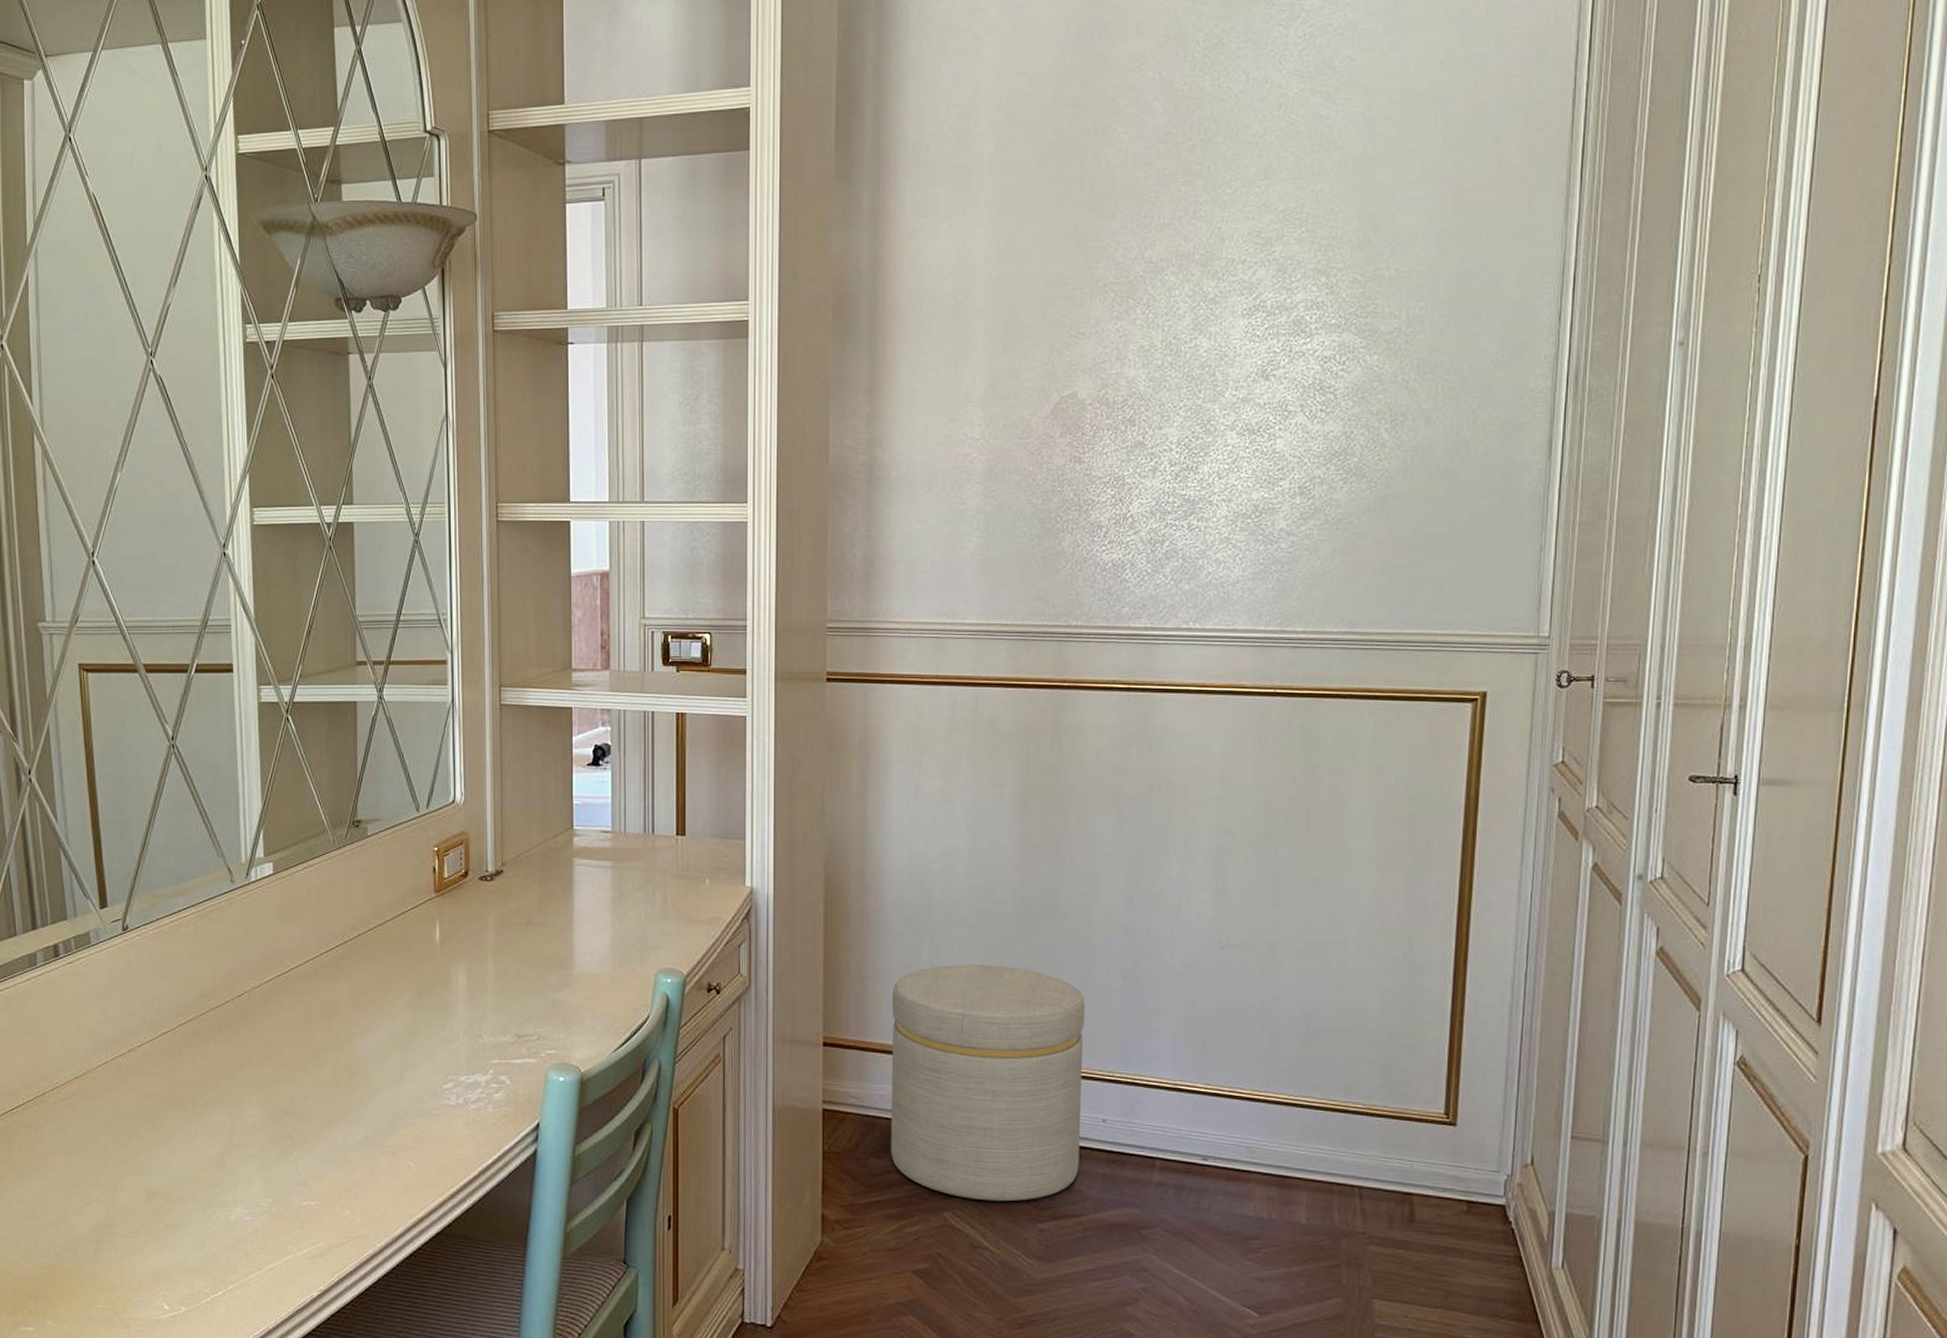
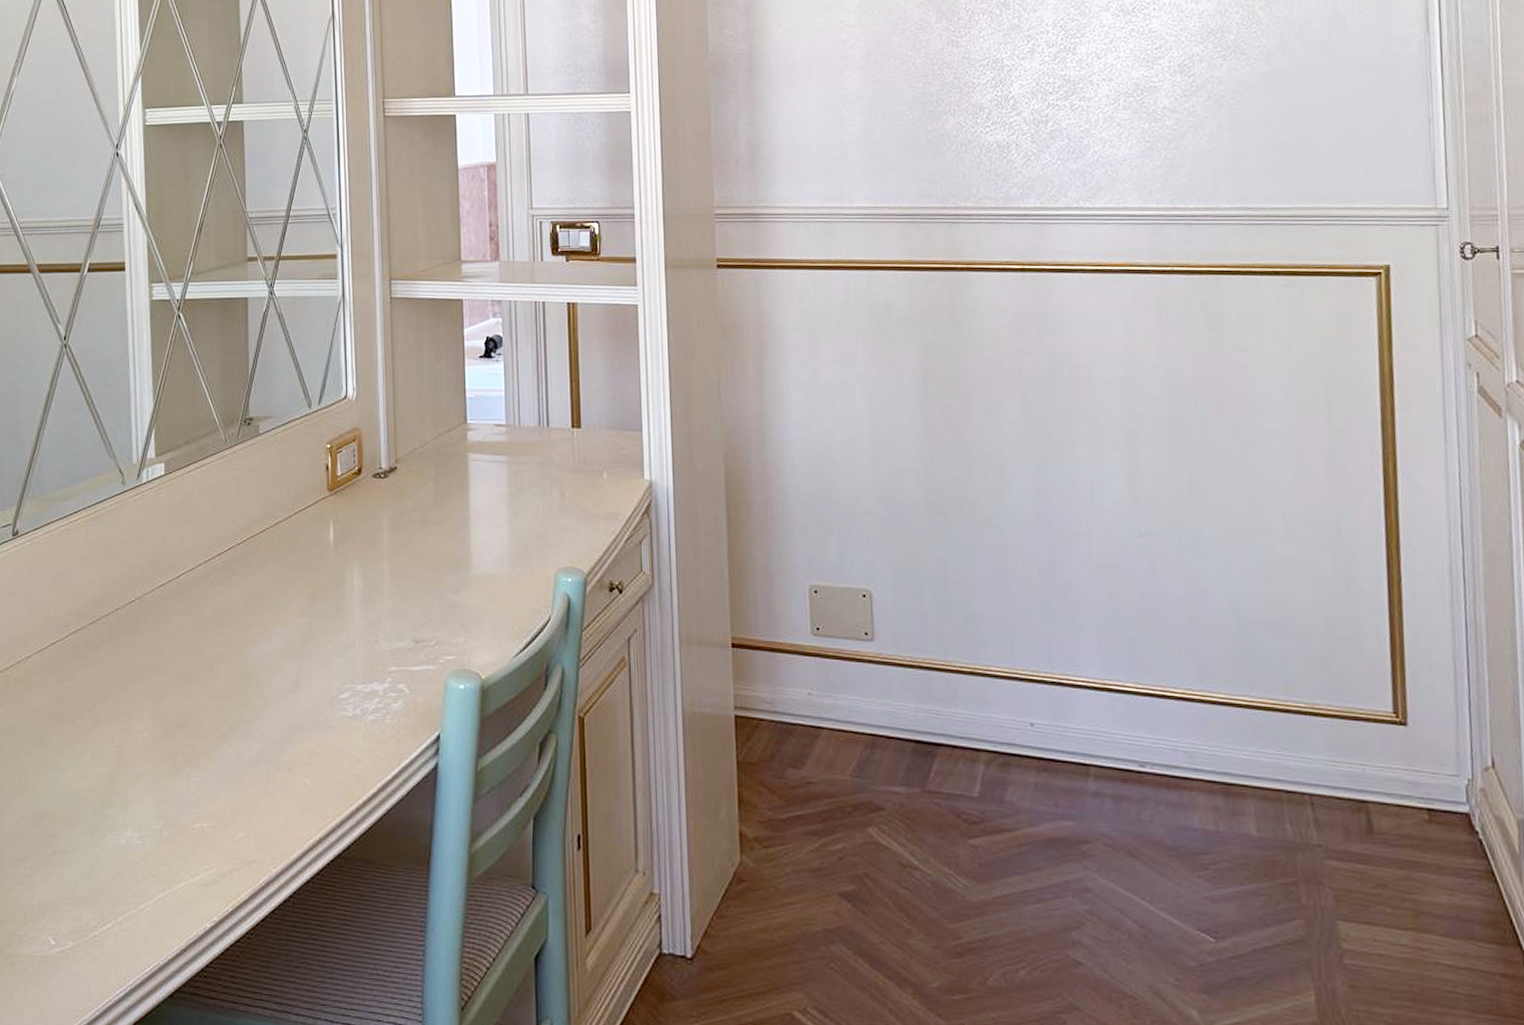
ottoman: present [891,964,1085,1202] -> none [801,558,1009,815]

